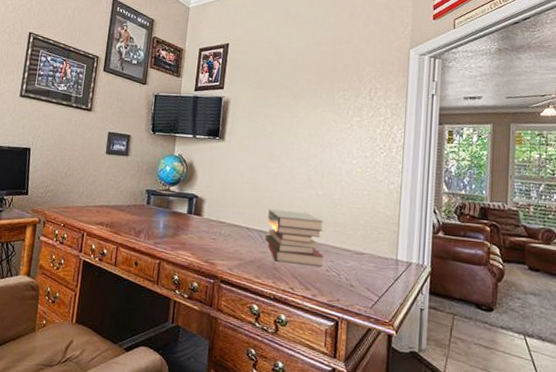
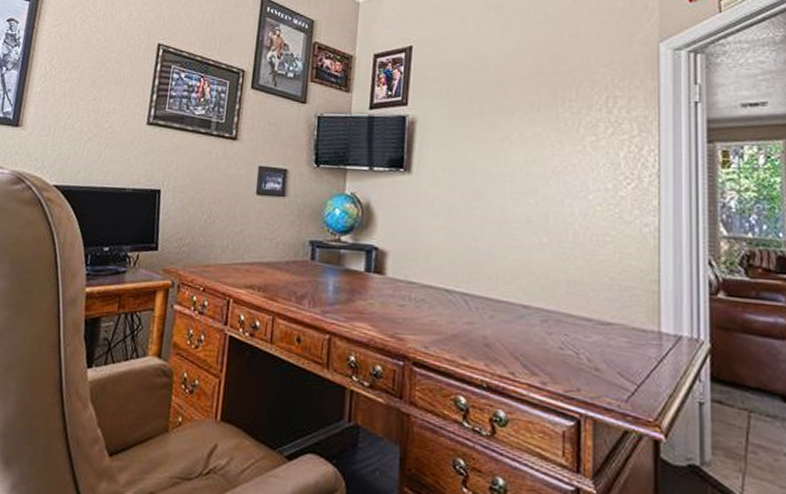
books: present [265,209,324,267] -> none [471,263,555,343]

